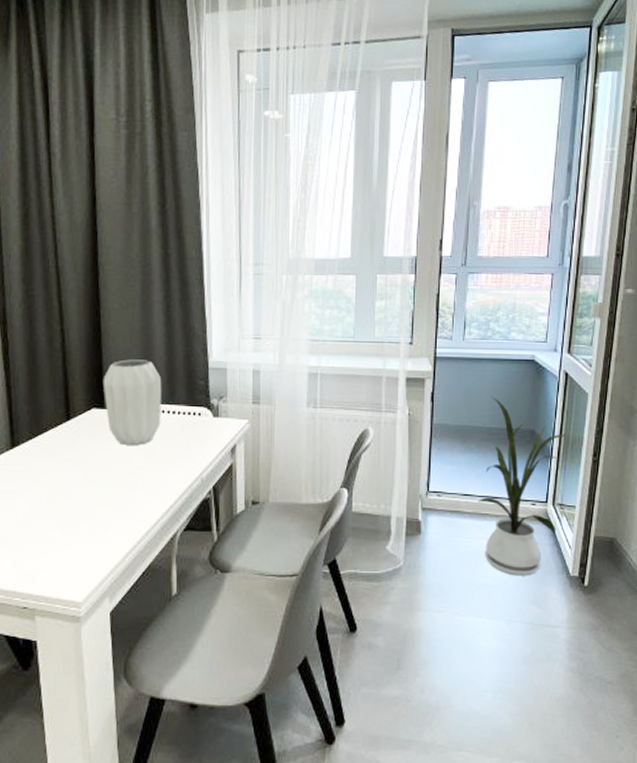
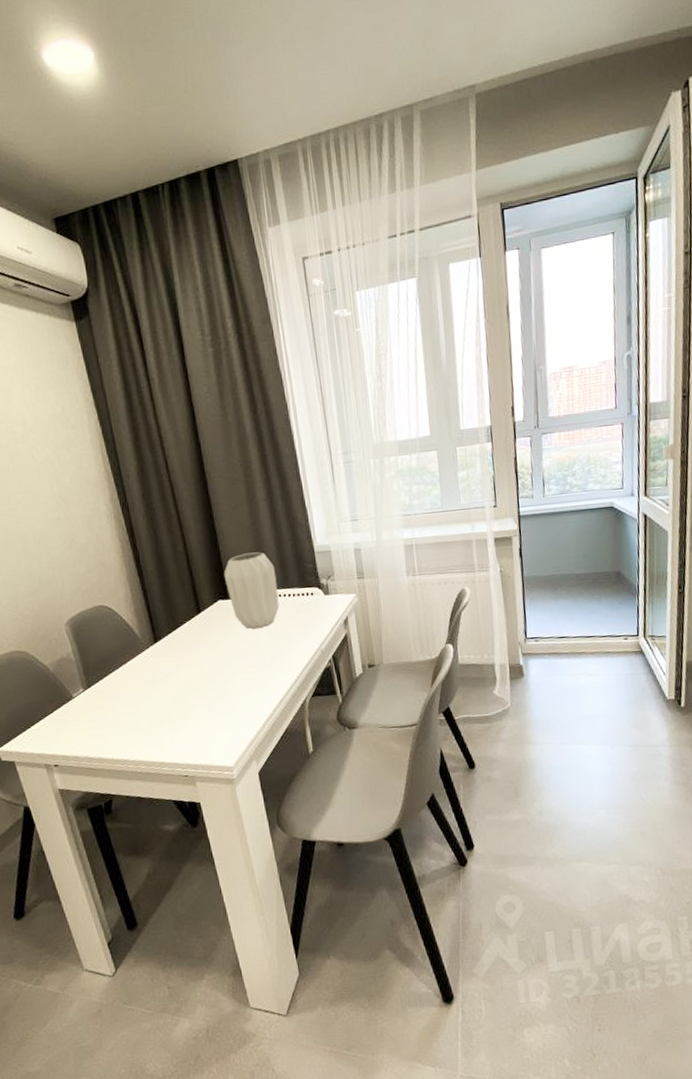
house plant: present [477,396,565,576] -> none [573,545,651,705]

